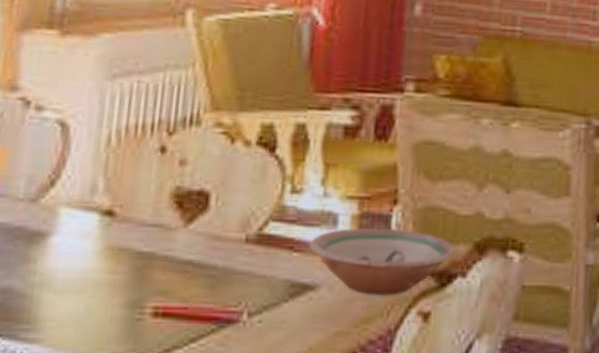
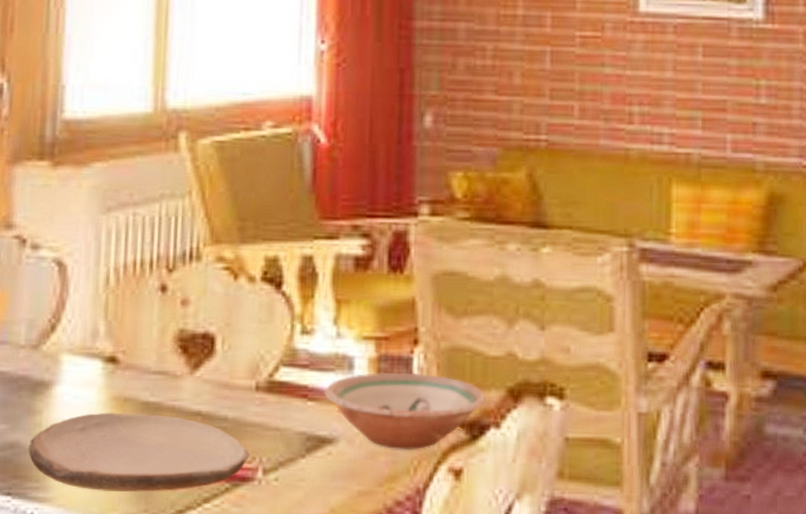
plate: none [21,260,236,333] -> present [28,412,249,492]

